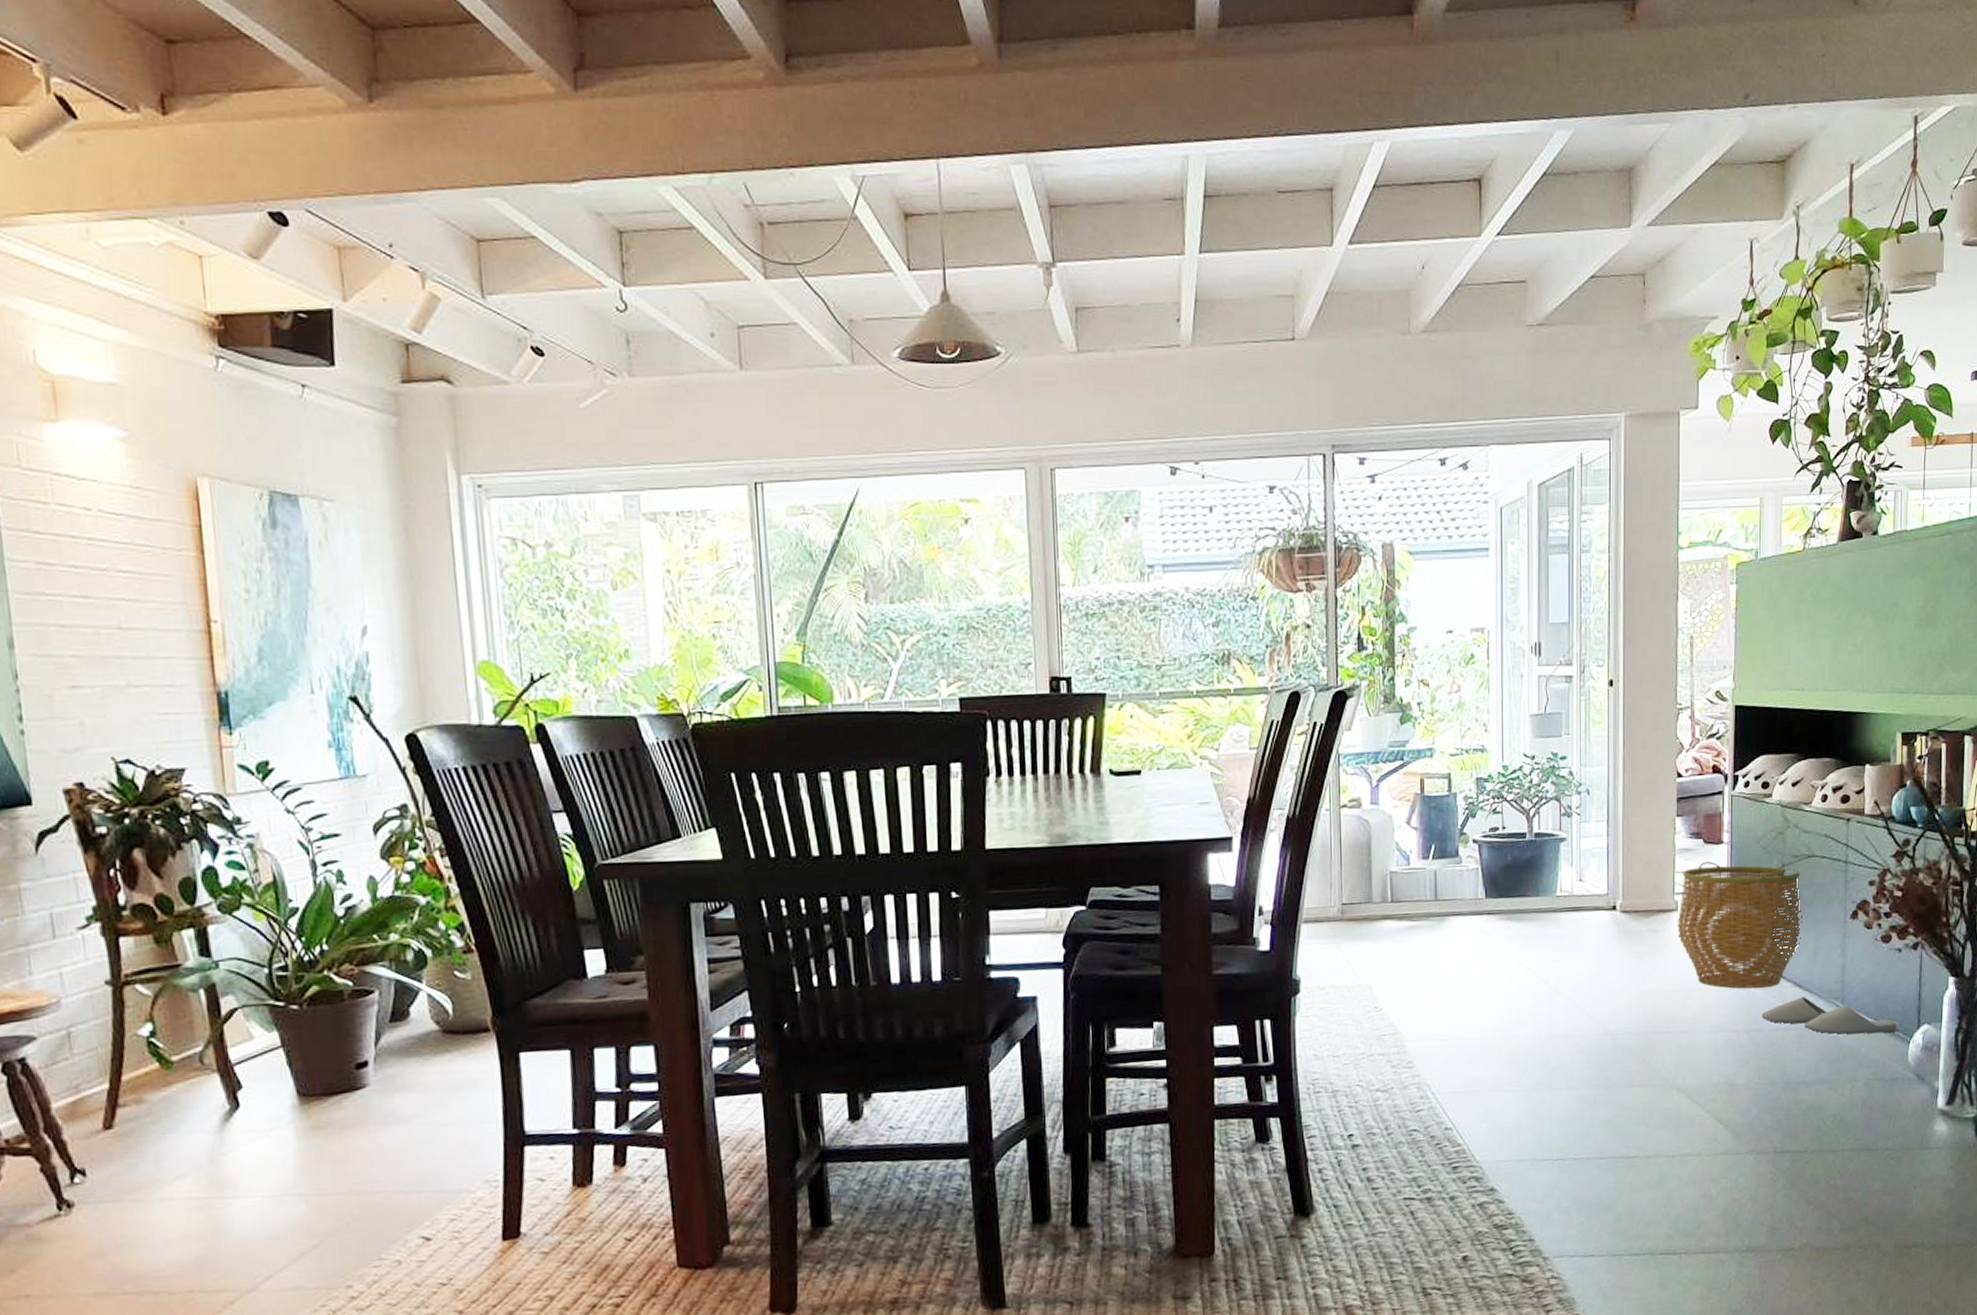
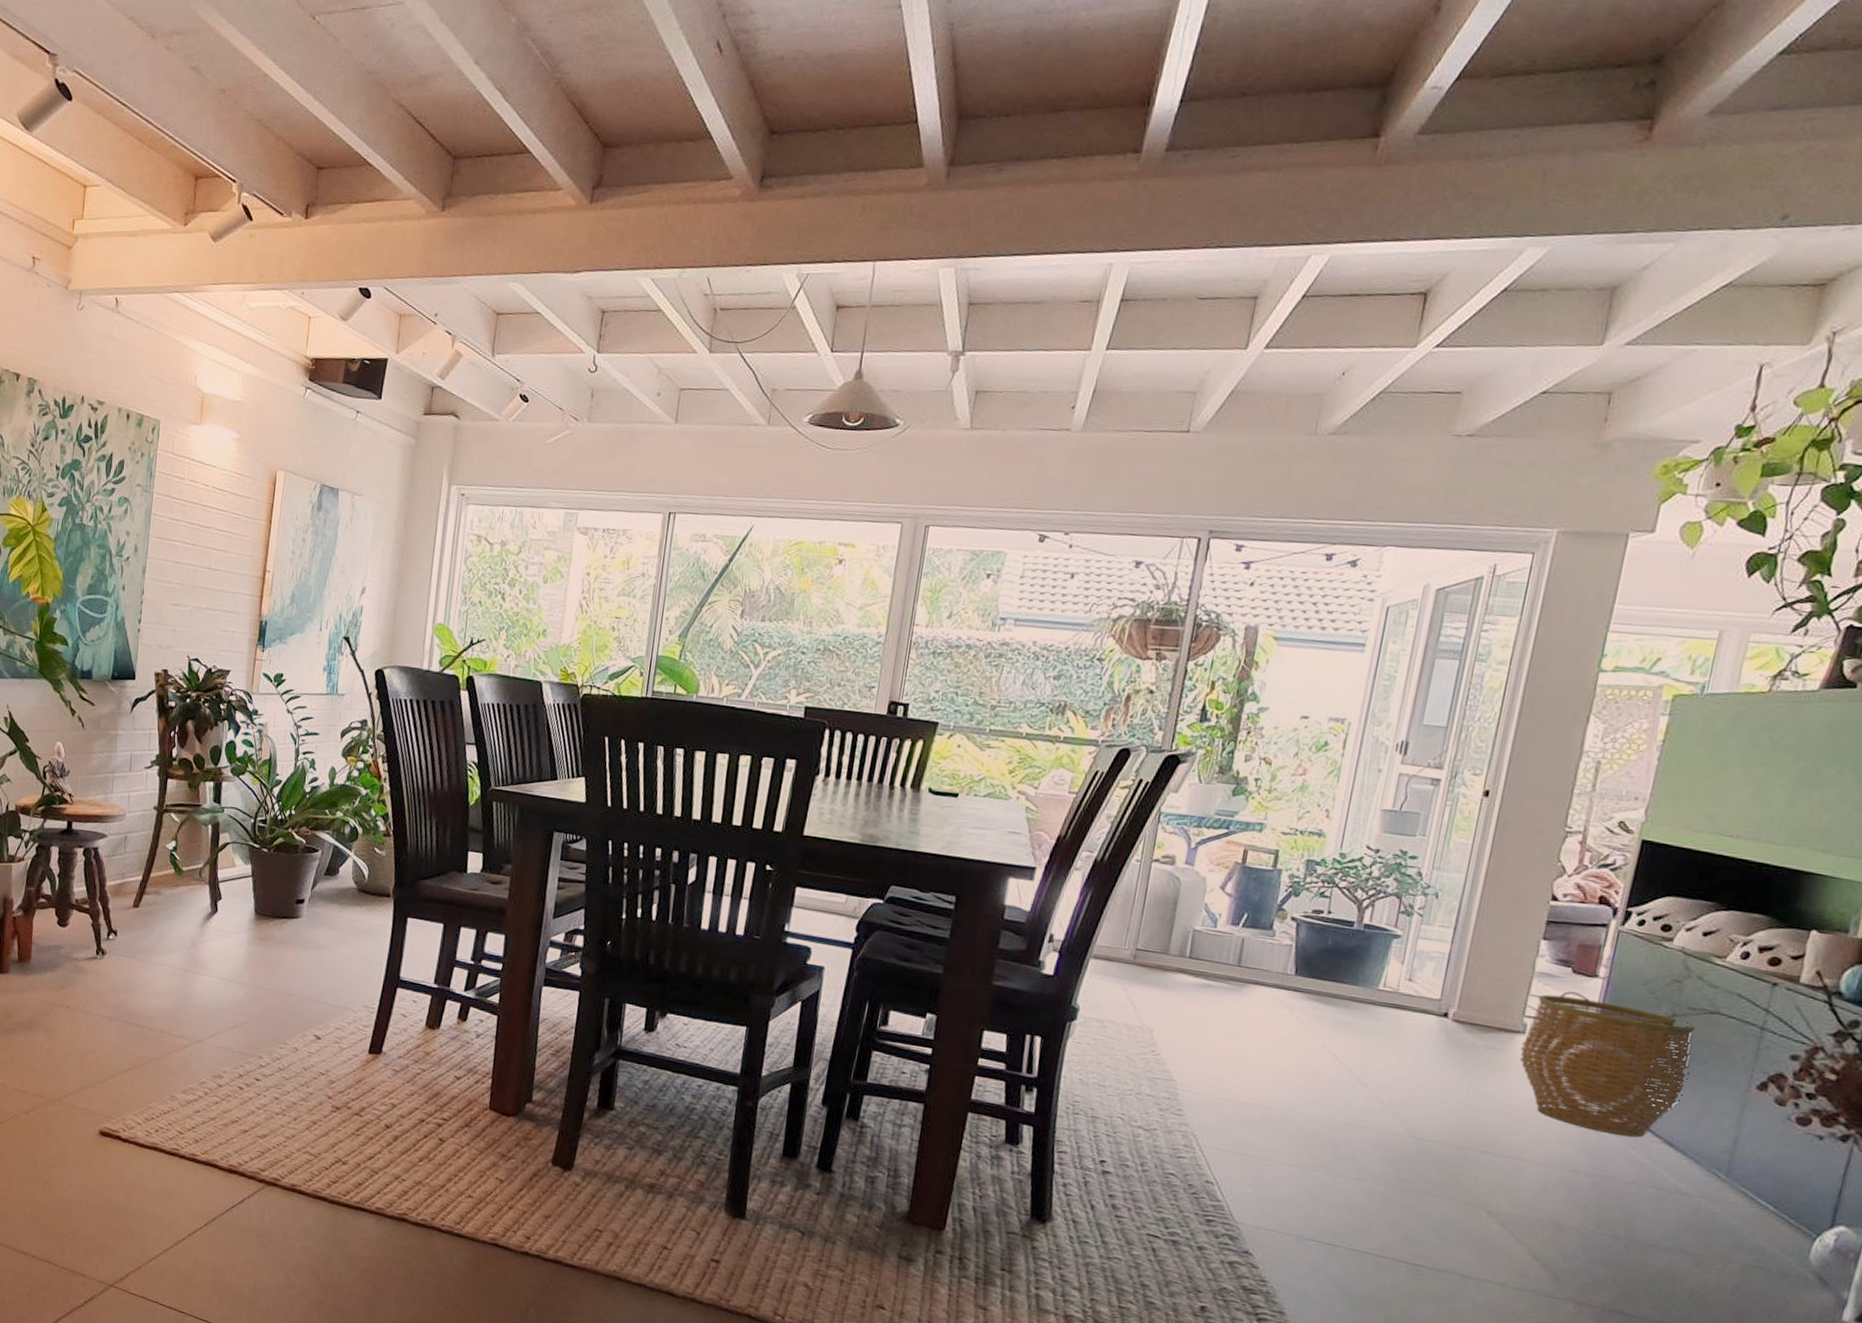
slippers: present [1761,997,1899,1034] -> none [1612,1156,1804,1225]

